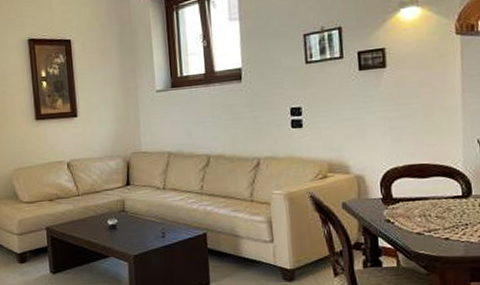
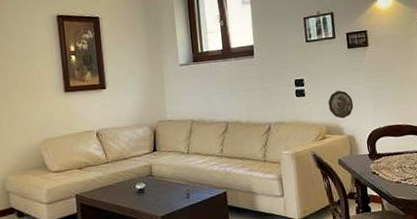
decorative plate: none [331,121,364,155] -> present [328,90,354,119]

